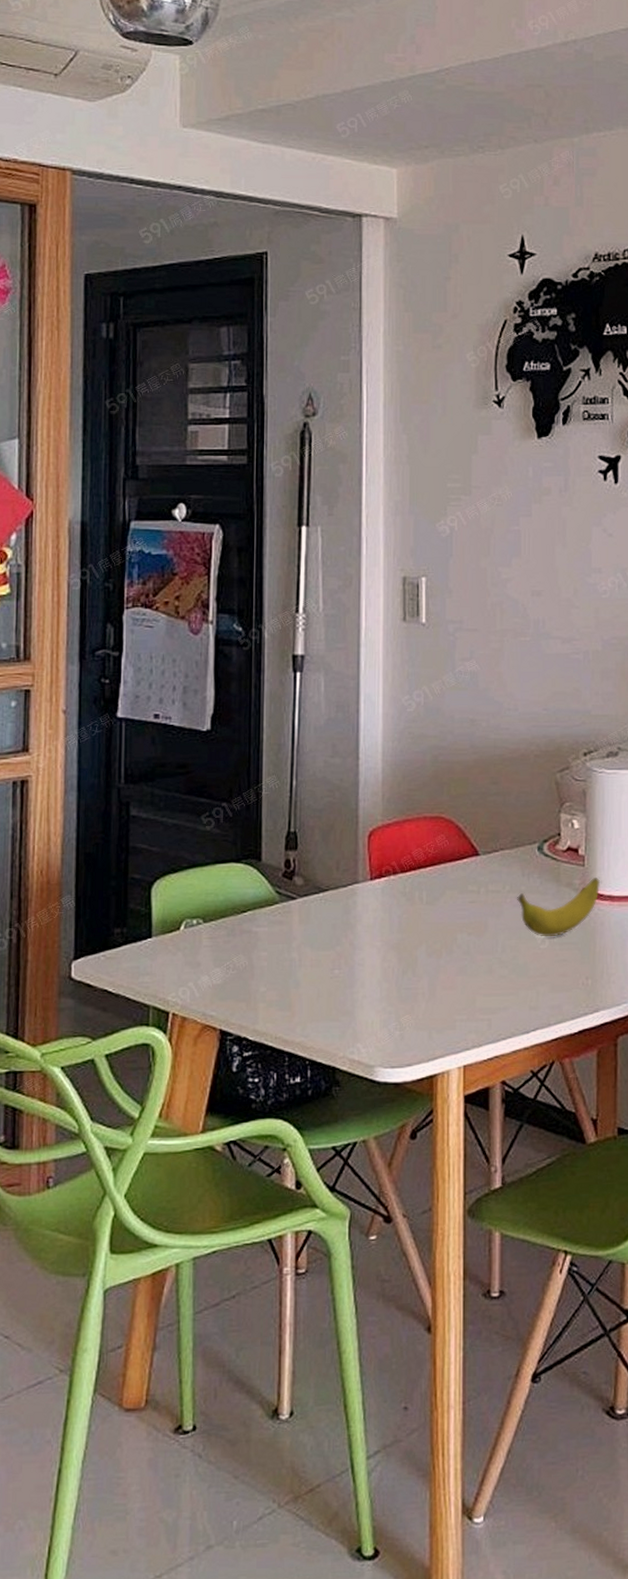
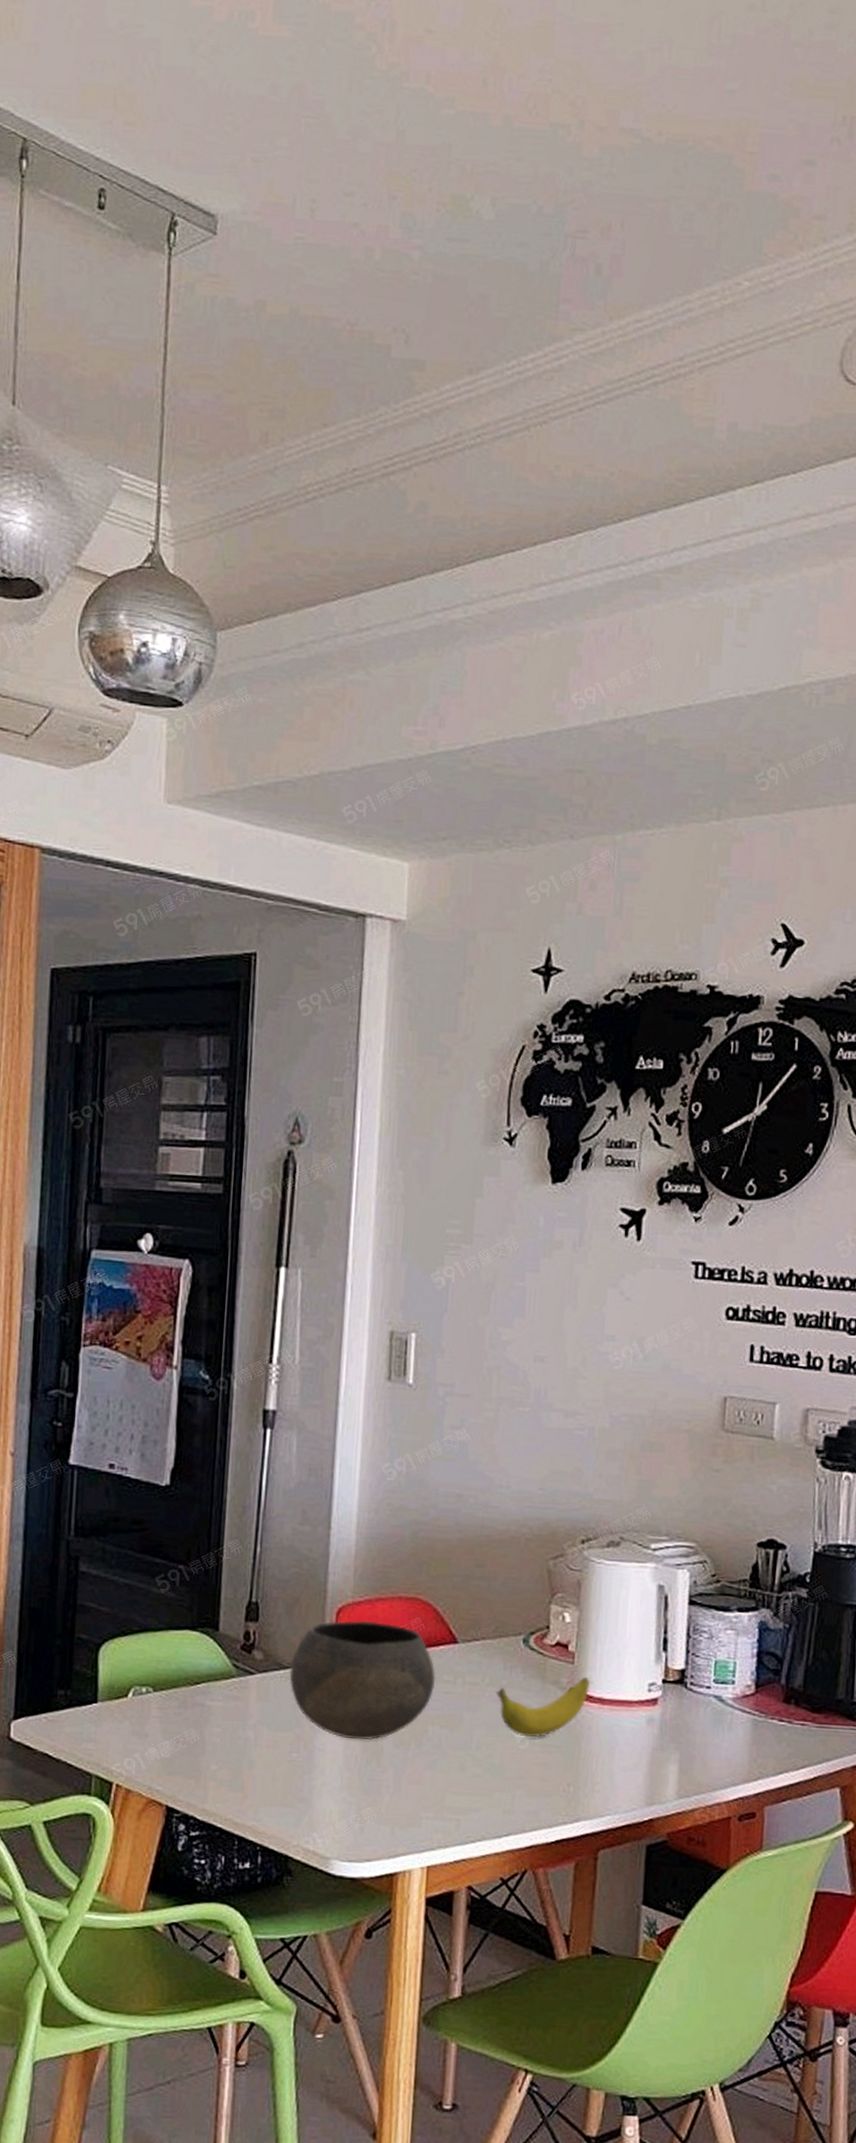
bowl: none [328,841,462,953] -> present [289,1620,436,1741]

